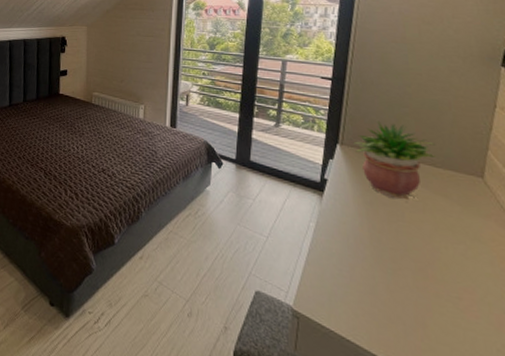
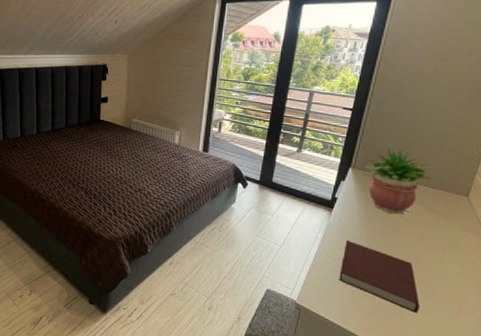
notebook: none [341,229,447,326] -> present [339,239,420,313]

